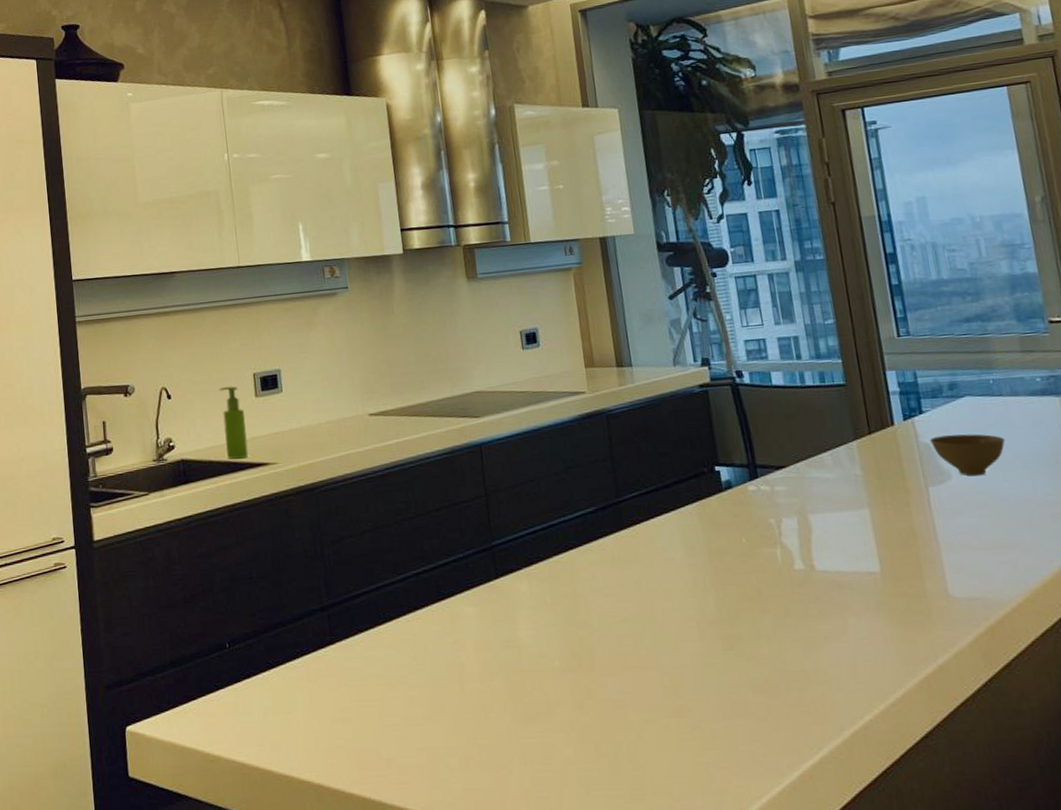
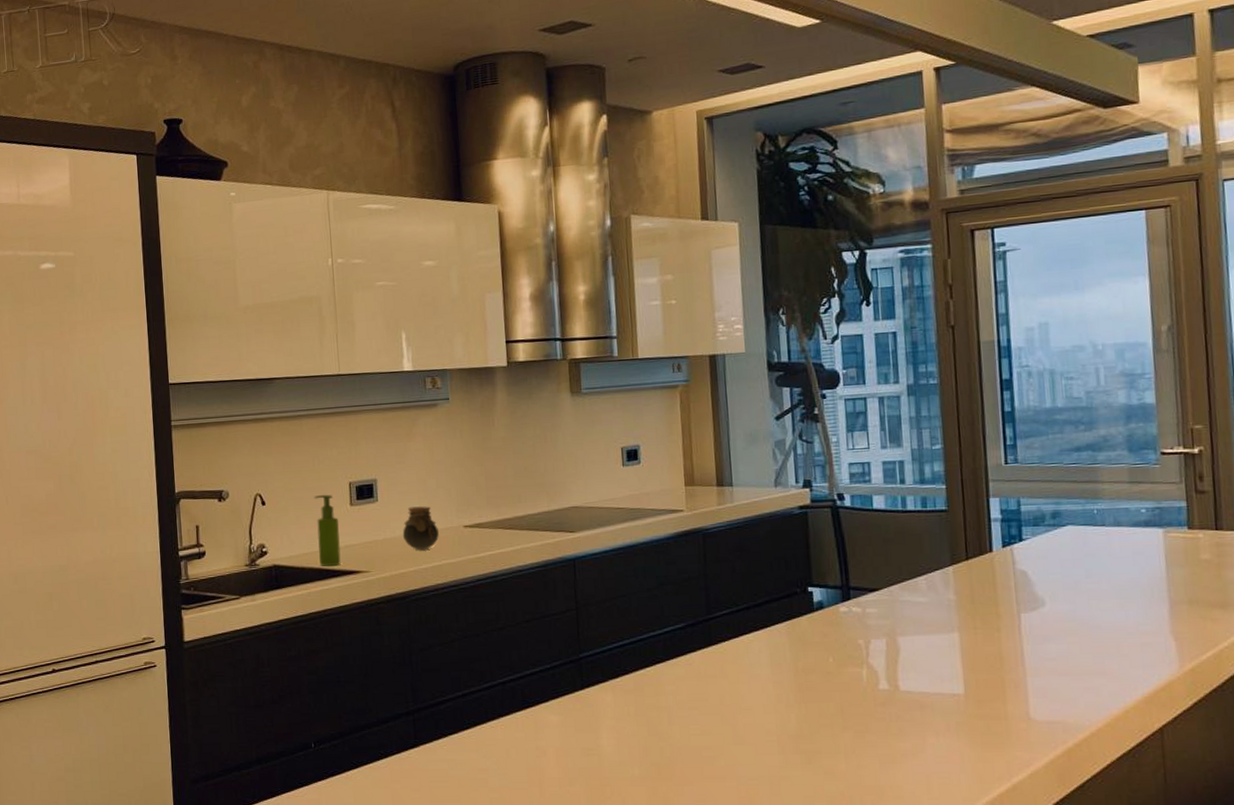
jar: none [308,395,345,440] -> present [402,506,439,550]
bowl: present [929,434,1005,476] -> none [1026,562,1103,604]

